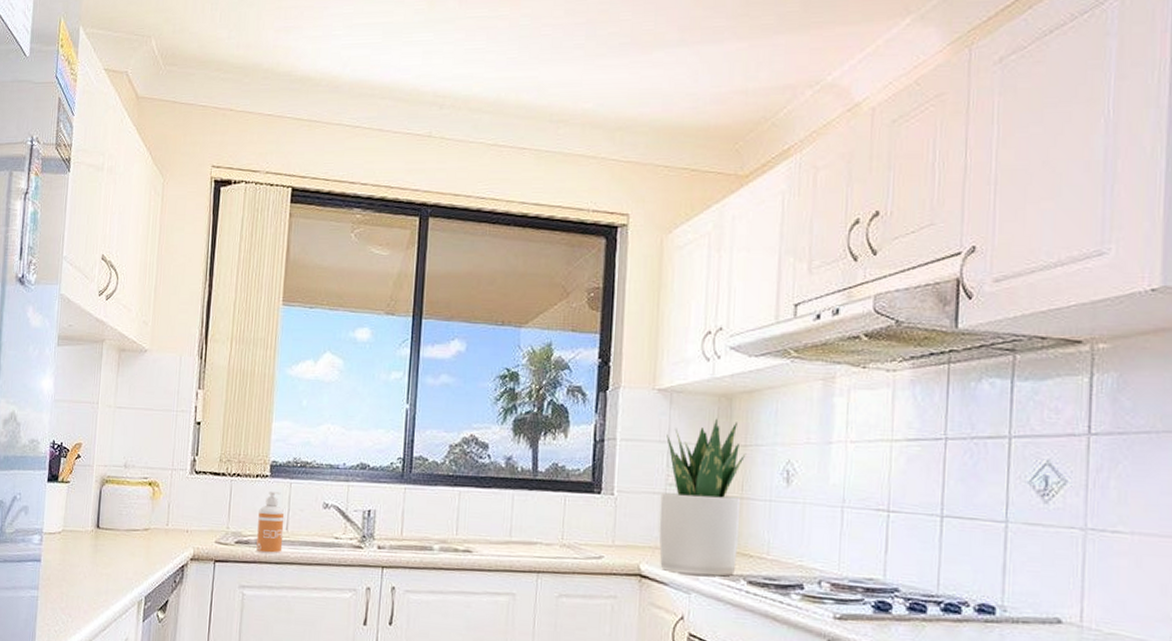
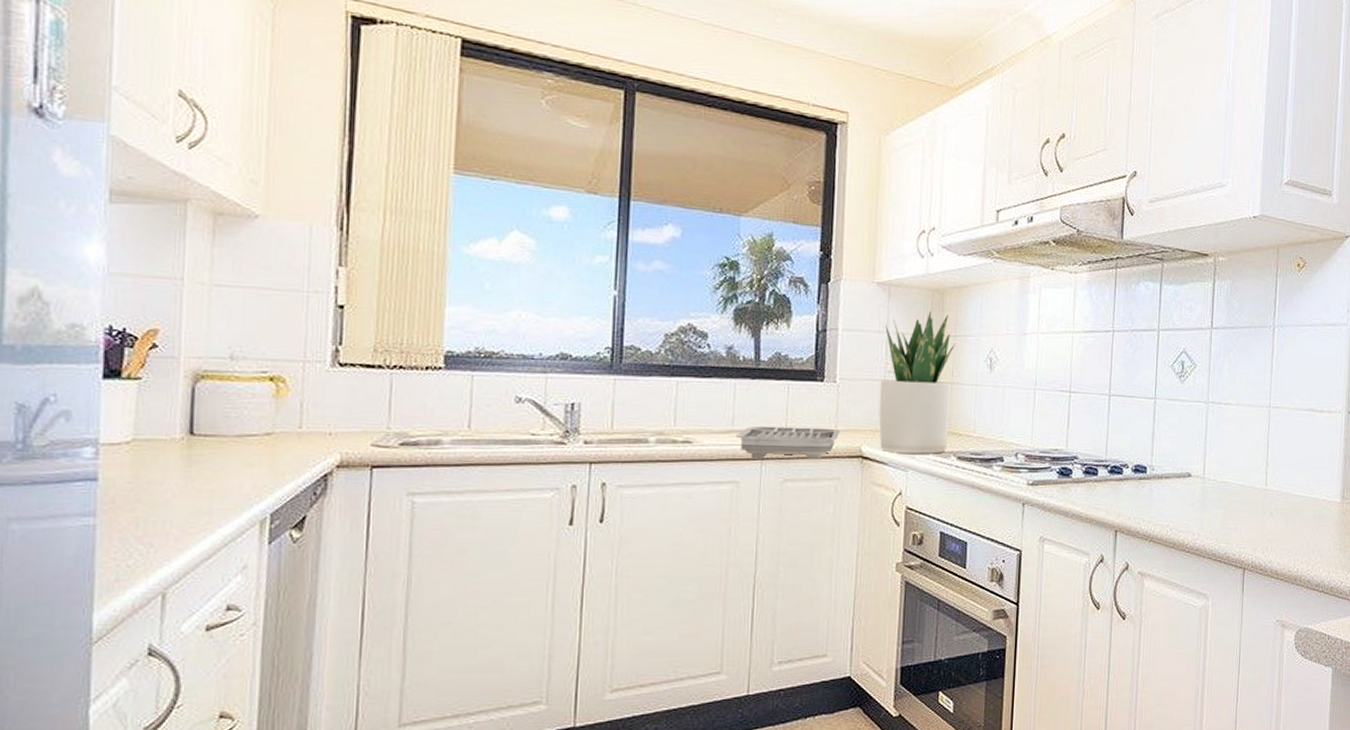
soap dispenser: present [256,491,285,555] -> none [429,385,466,456]
dish rack: none [513,538,618,577] -> present [736,426,840,460]

